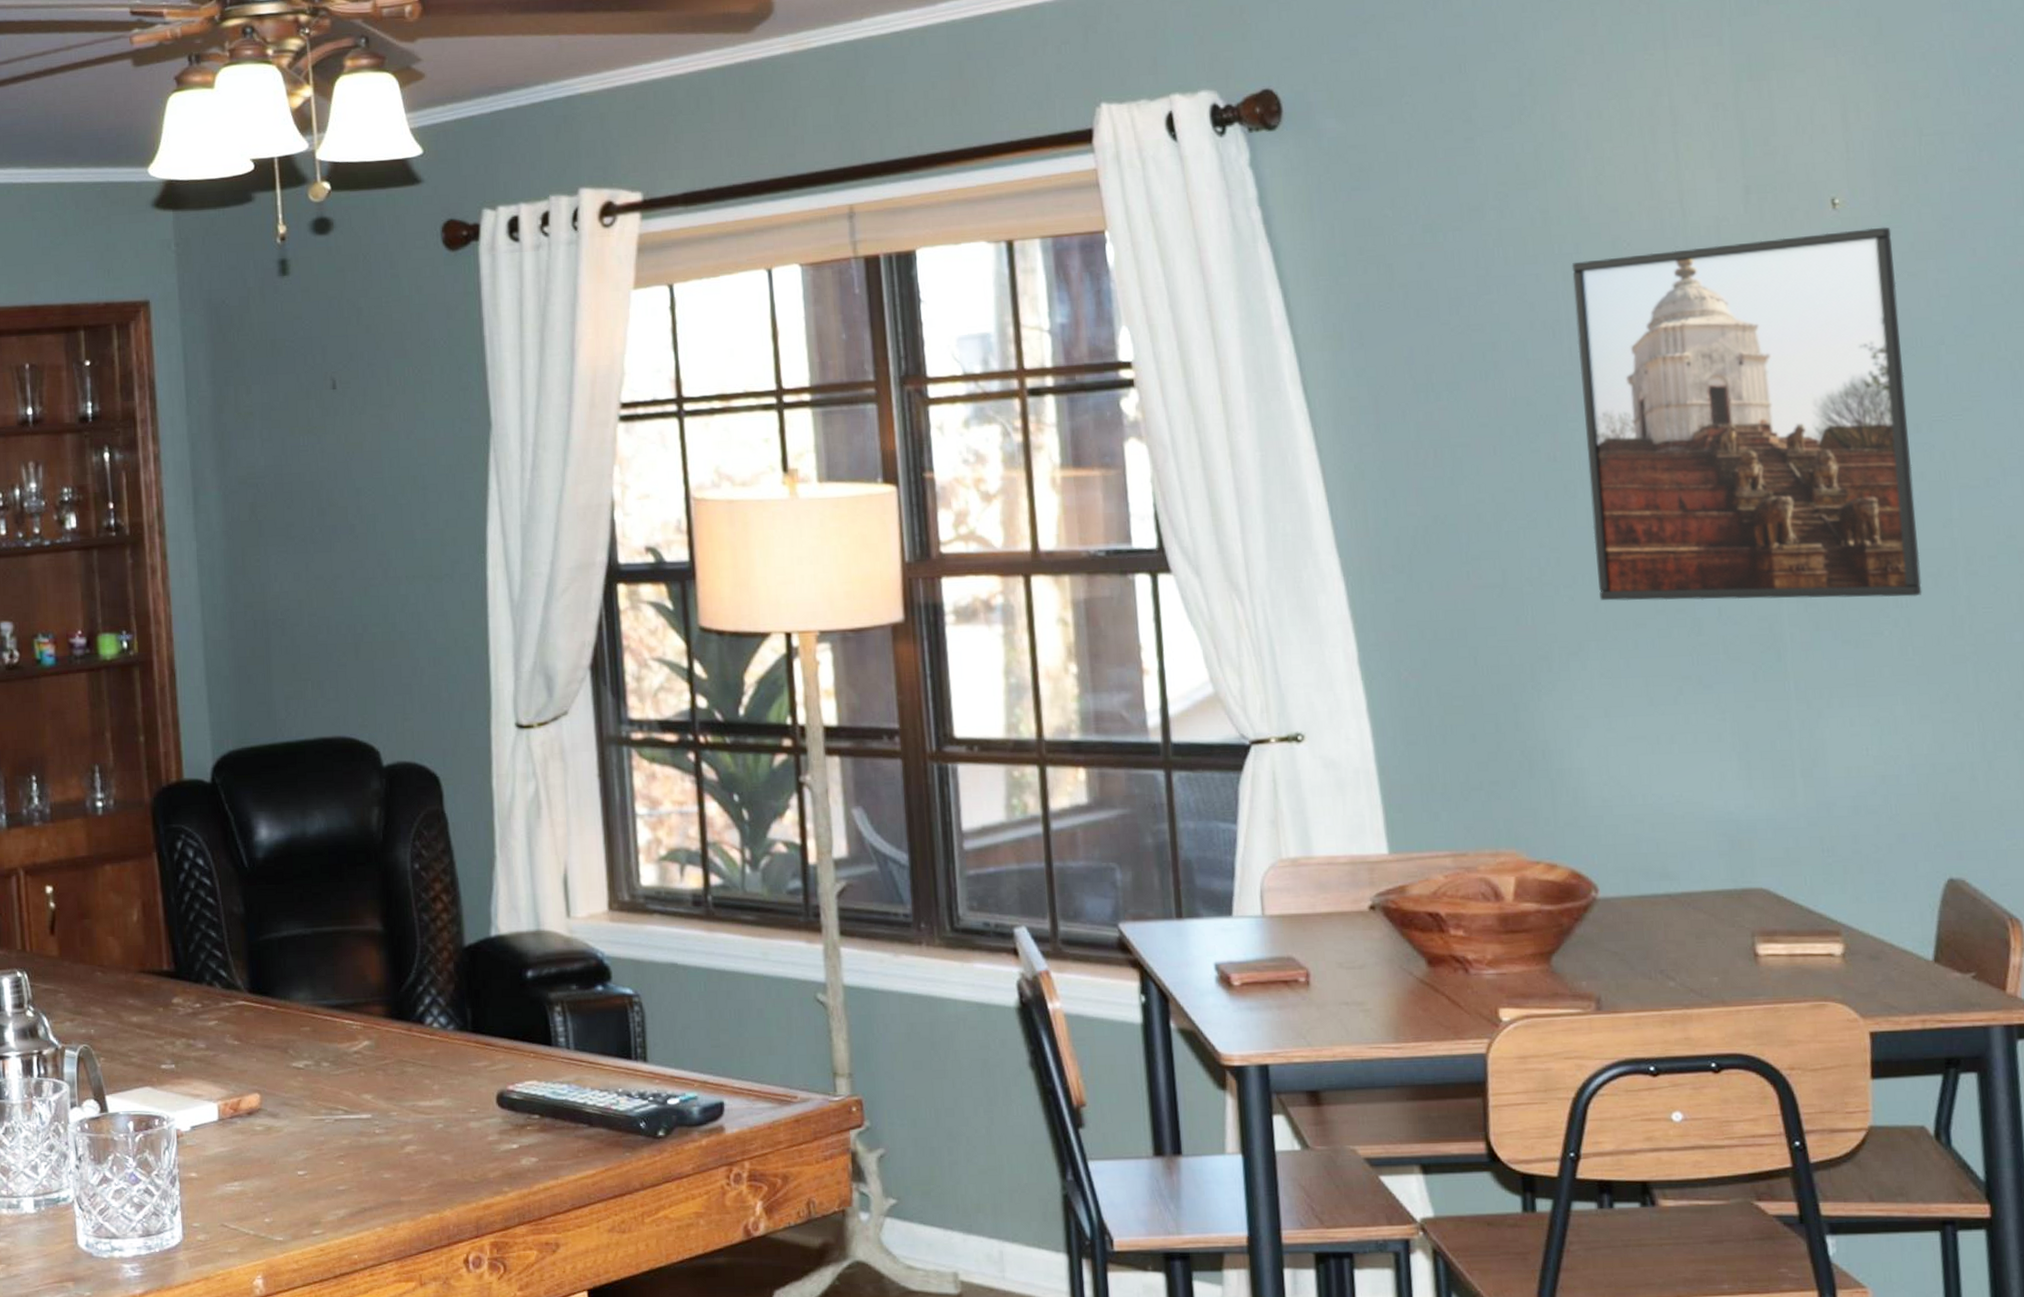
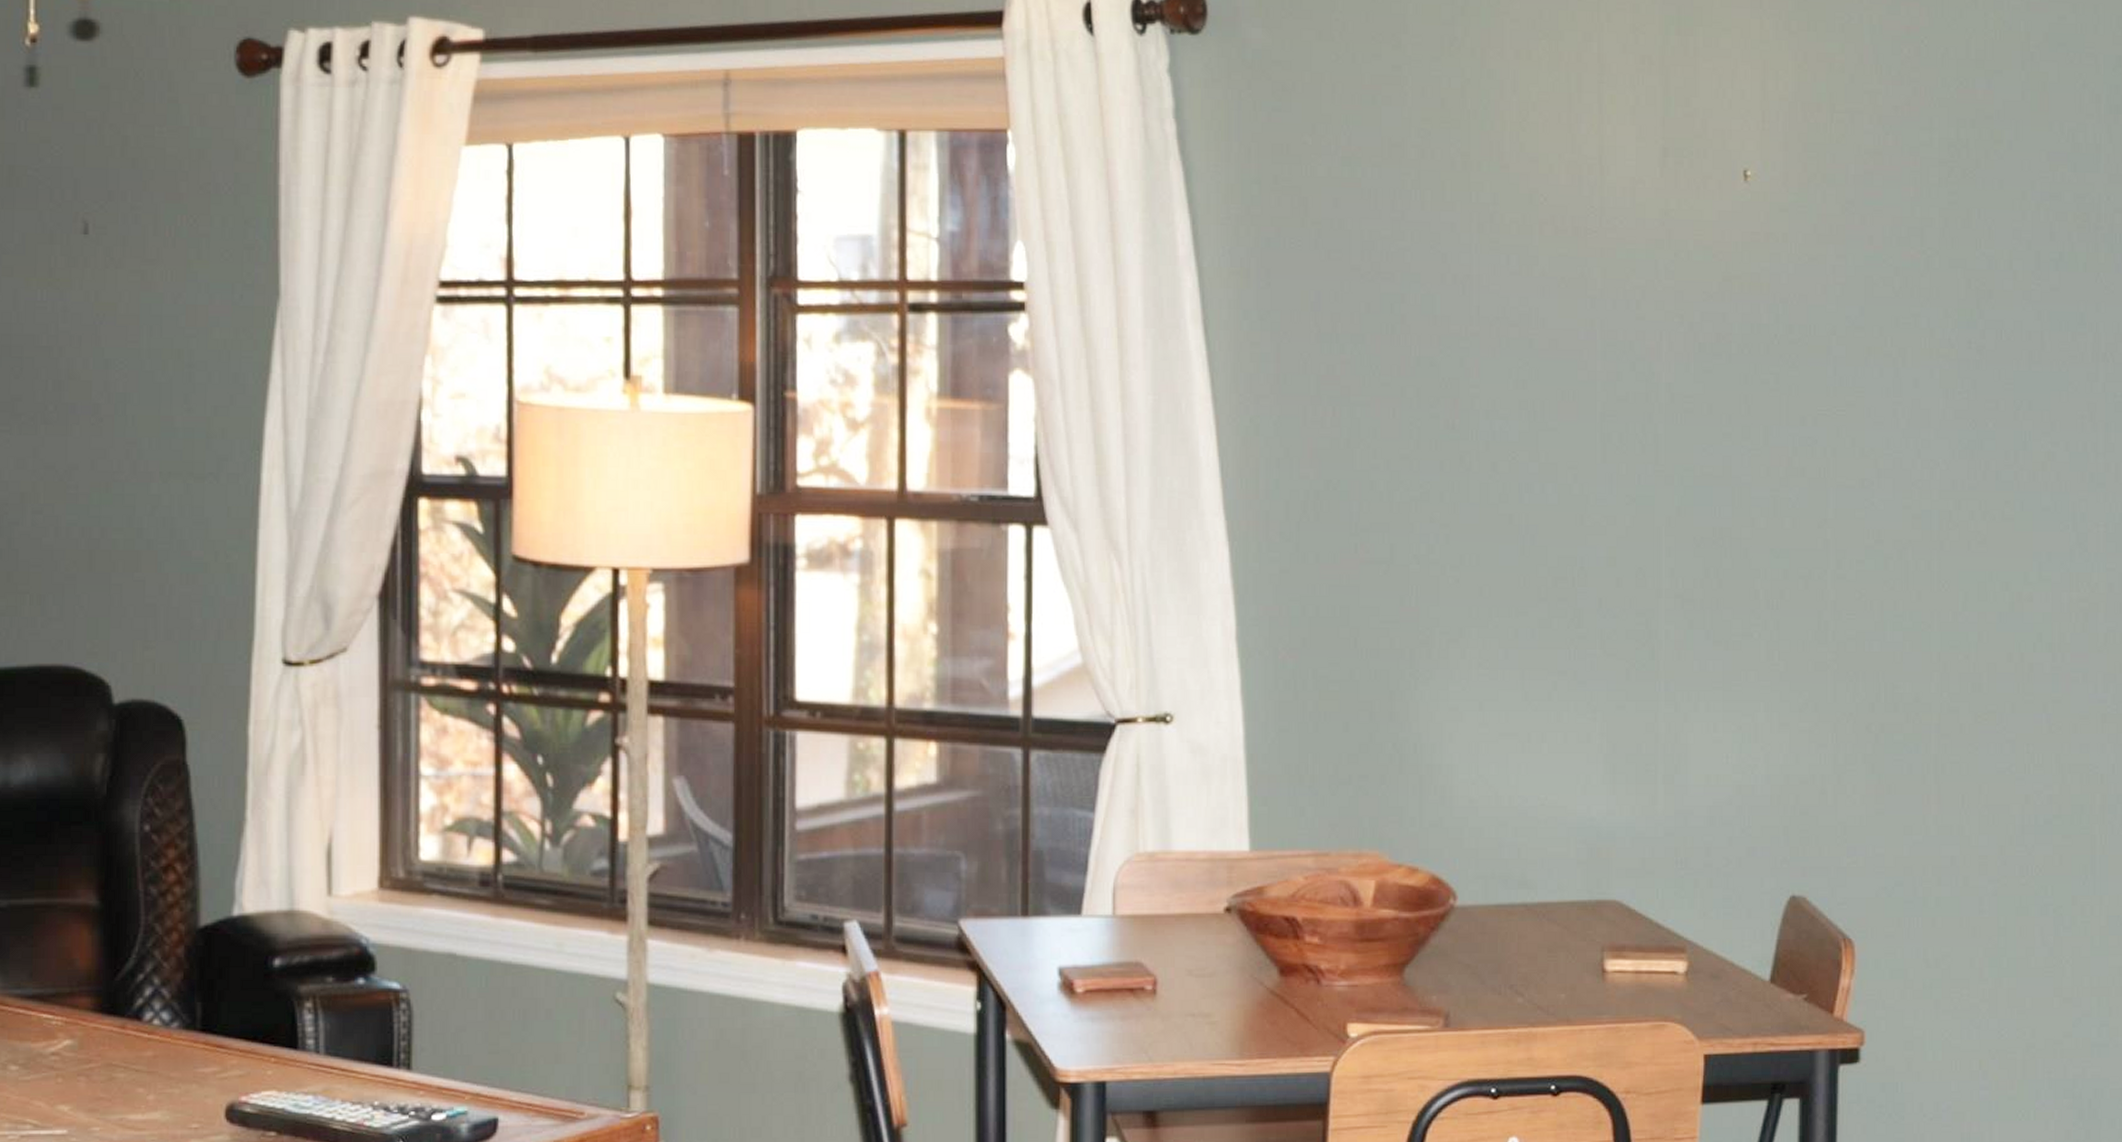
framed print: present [1571,227,1922,601] -> none [1484,205,1797,598]

